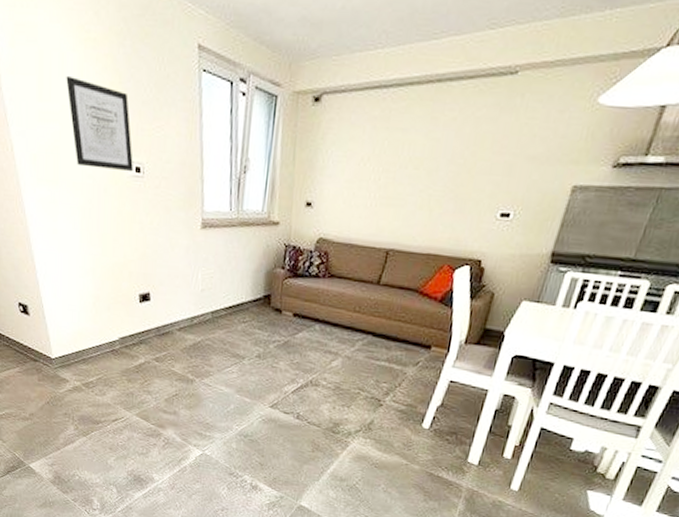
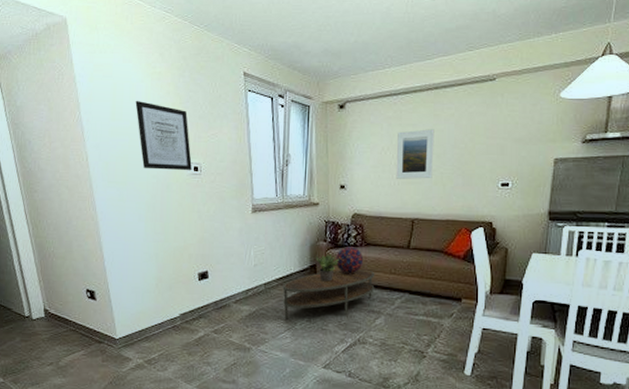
coffee table: none [231,303,337,354] -> present [282,269,375,320]
potted plant: none [271,284,299,315] -> present [316,254,340,282]
decorative sphere: none [293,277,326,309] -> present [336,247,364,274]
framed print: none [374,136,429,201] -> present [396,129,435,179]

